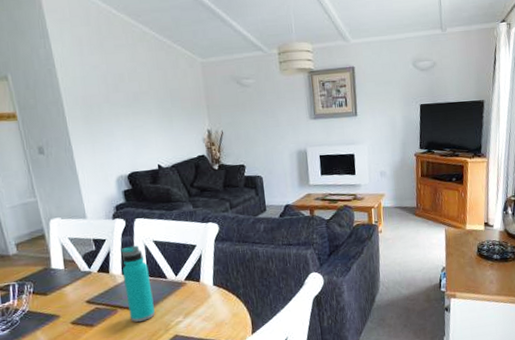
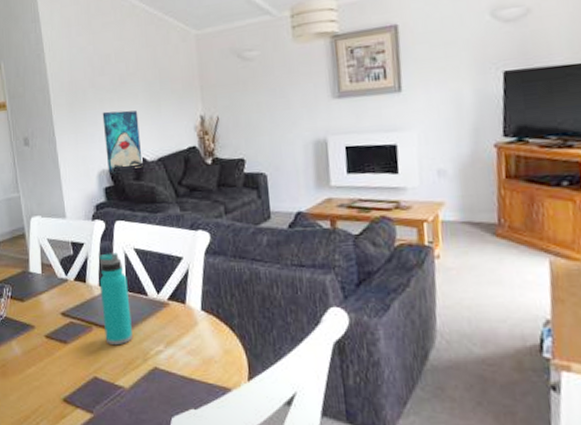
wall art: none [118,124,159,178] -> present [102,110,143,173]

